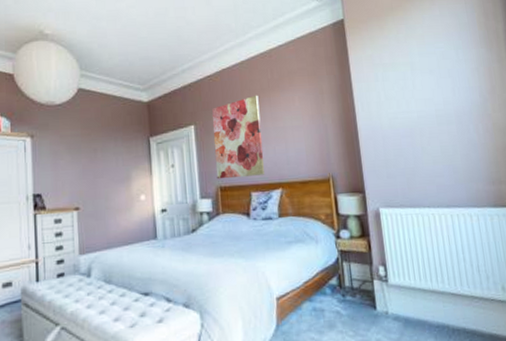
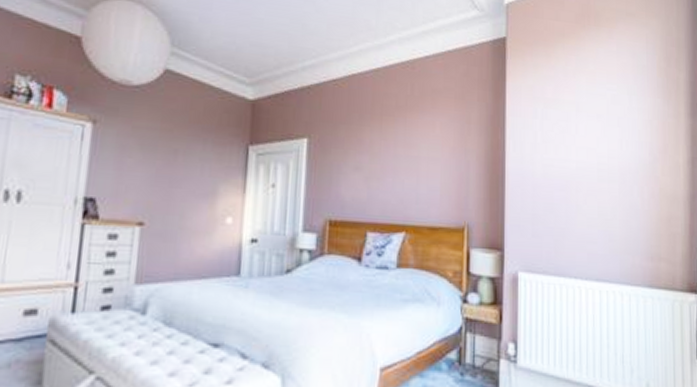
wall art: present [211,95,265,179] -> none [326,112,392,213]

